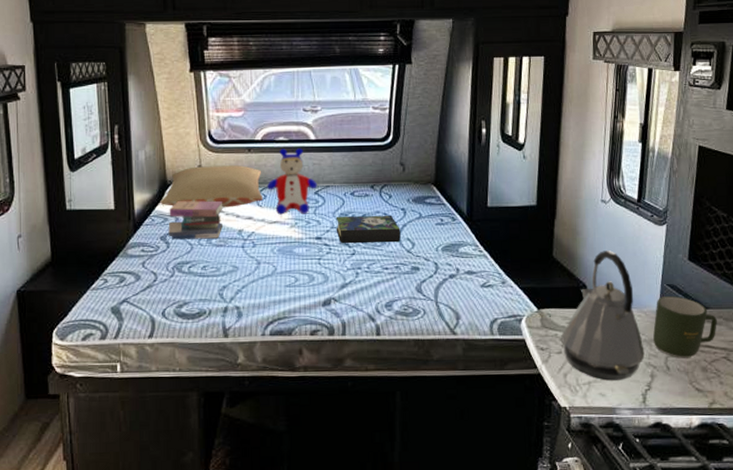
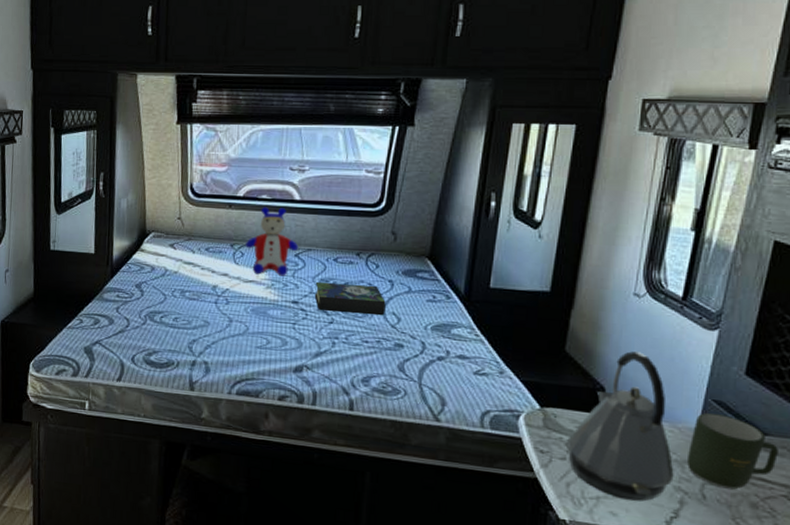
pillow: present [160,165,263,208] -> none [138,218,242,262]
books: present [168,200,223,240] -> none [143,251,200,292]

